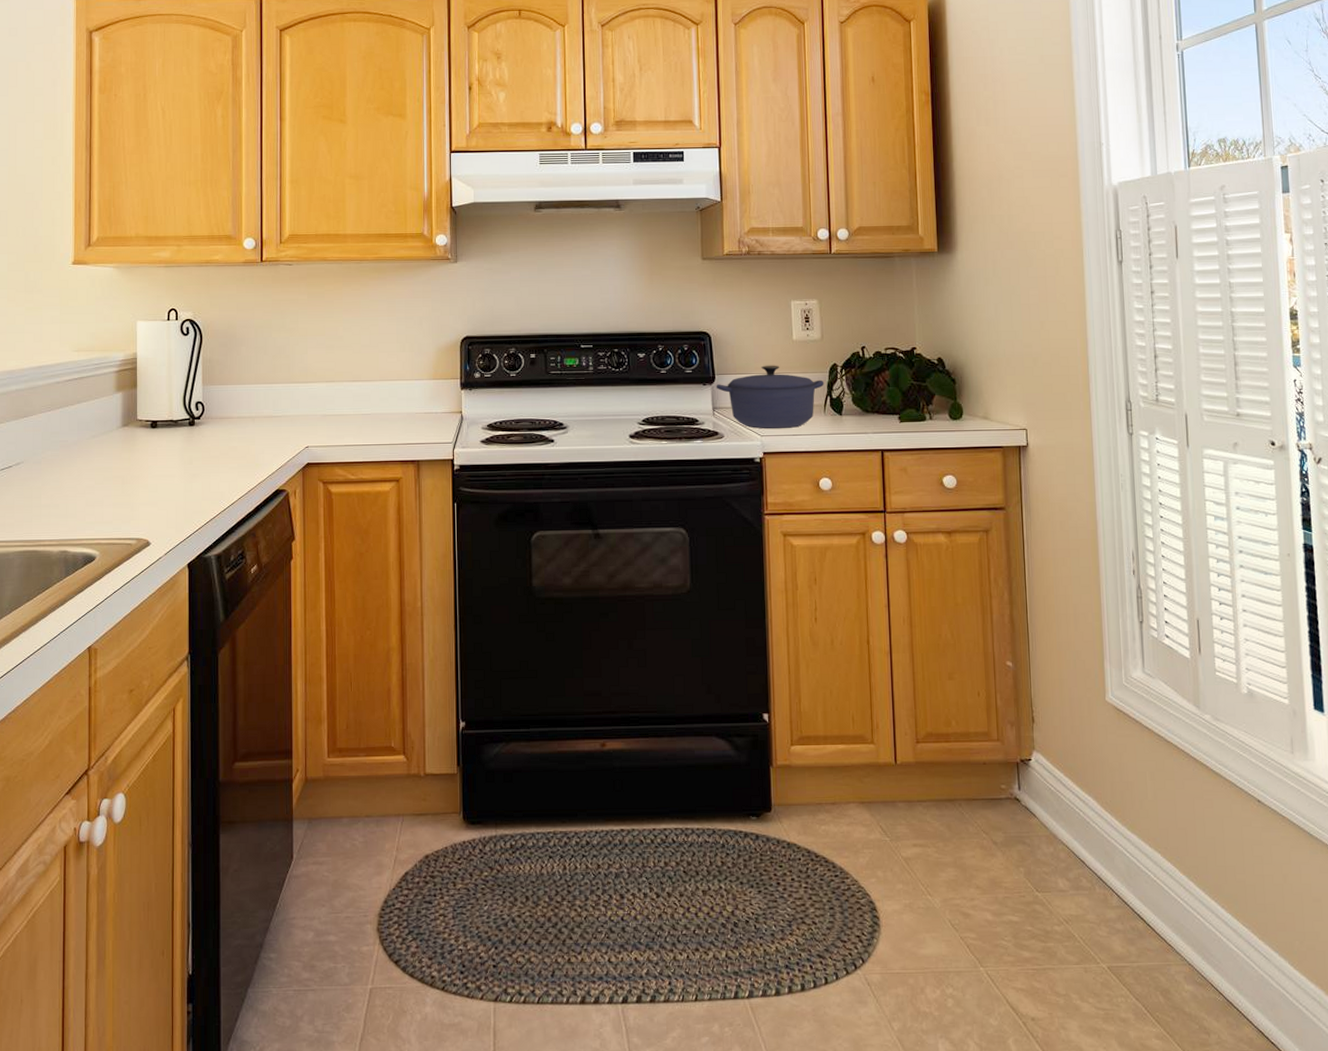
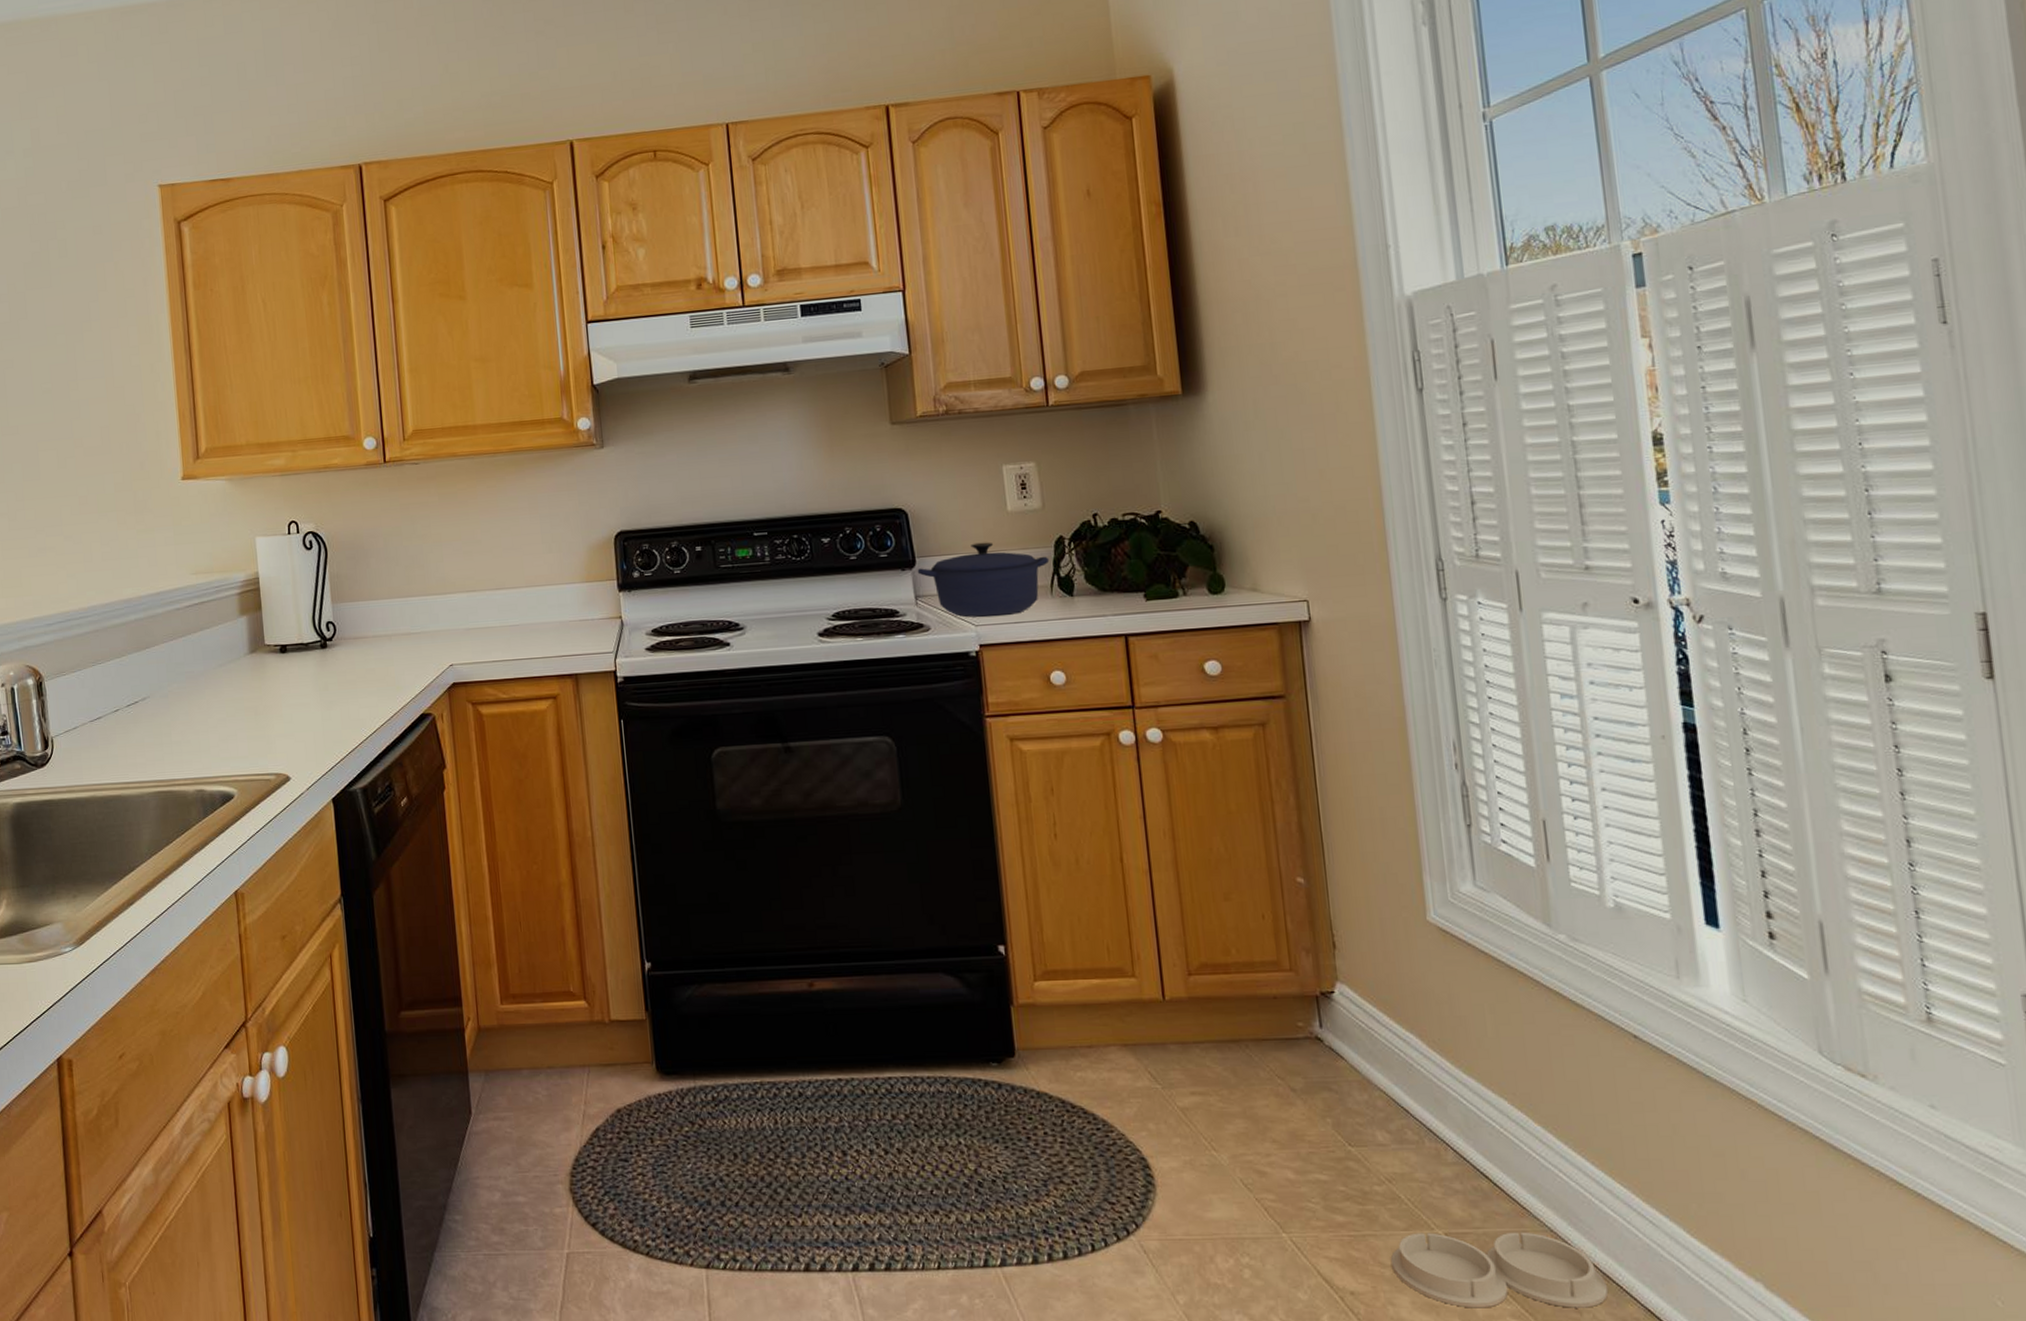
pet bowl: none [1064,965,1231,1031] -> present [1390,1232,1609,1308]

